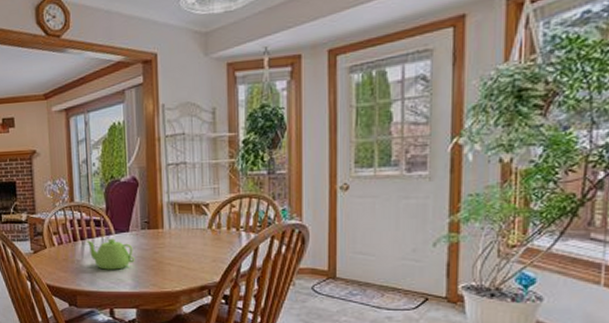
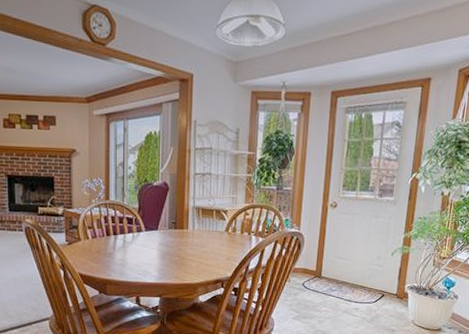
teapot: present [85,238,135,270] -> none [118,235,161,263]

